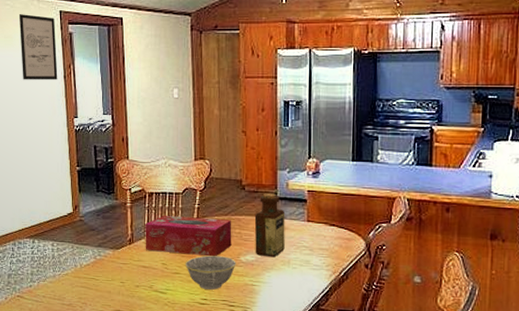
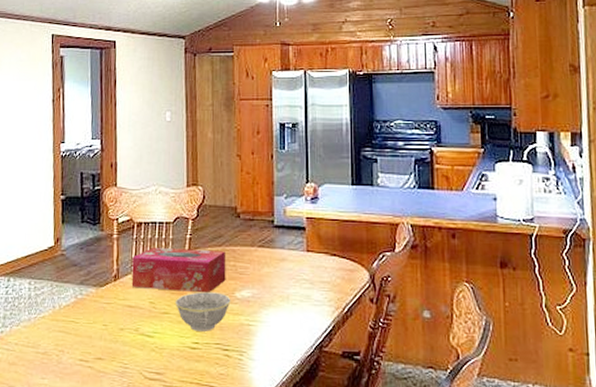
wall art: present [20,14,58,80] -> none [9,38,47,104]
bottle: present [254,193,285,258] -> none [250,221,283,293]

